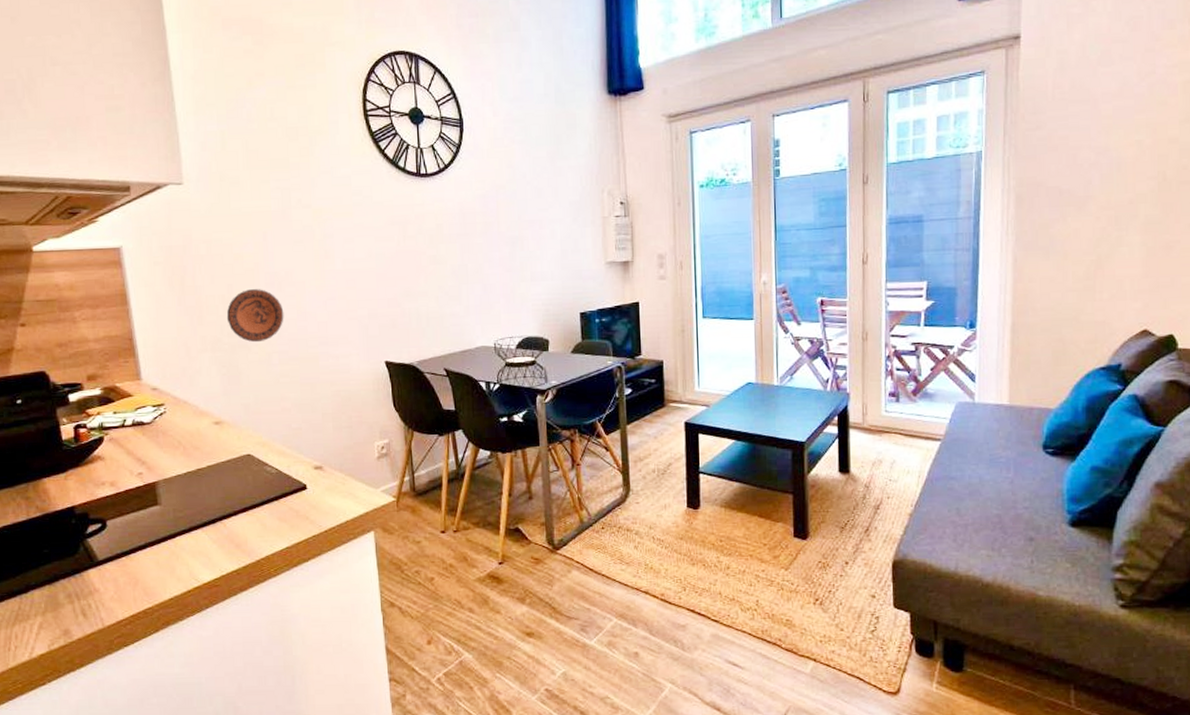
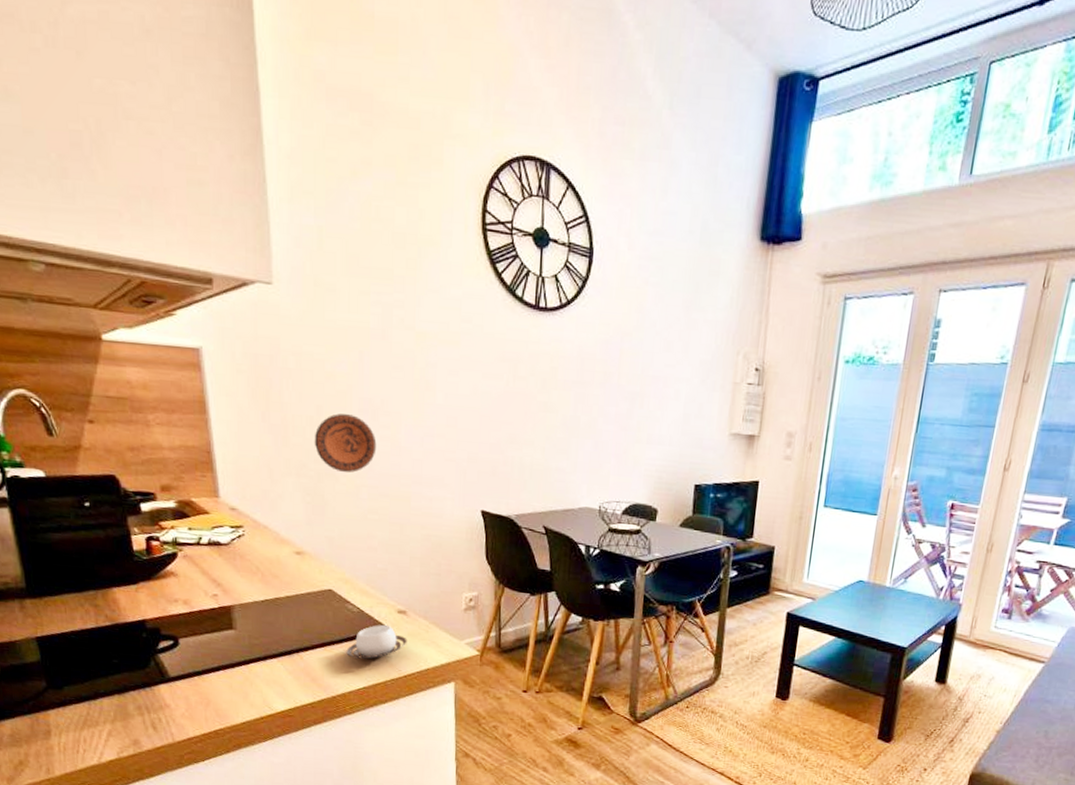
cup: none [267,482,325,519] -> present [346,624,407,659]

